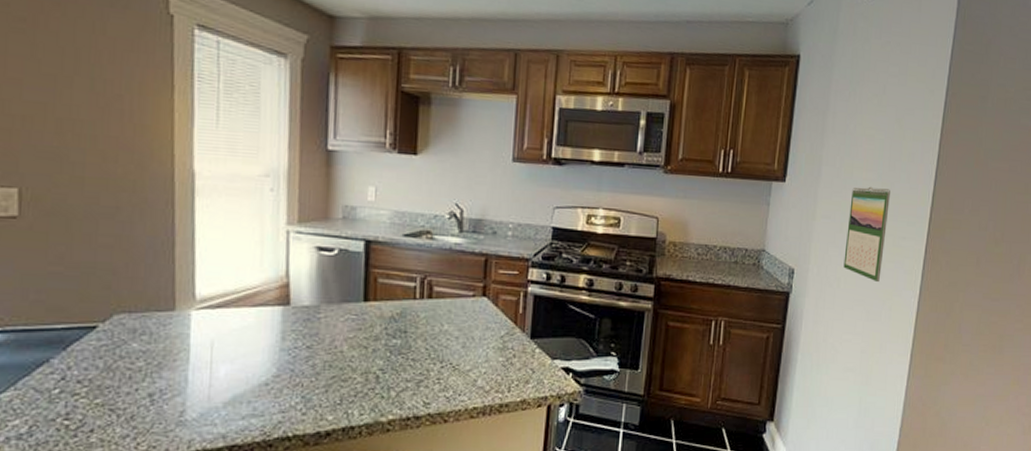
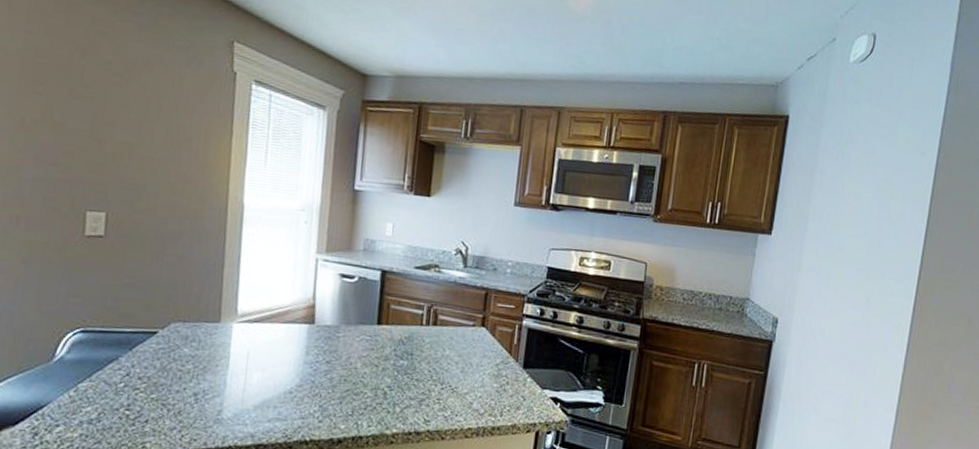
calendar: present [843,186,890,283] -> none [828,242,878,337]

